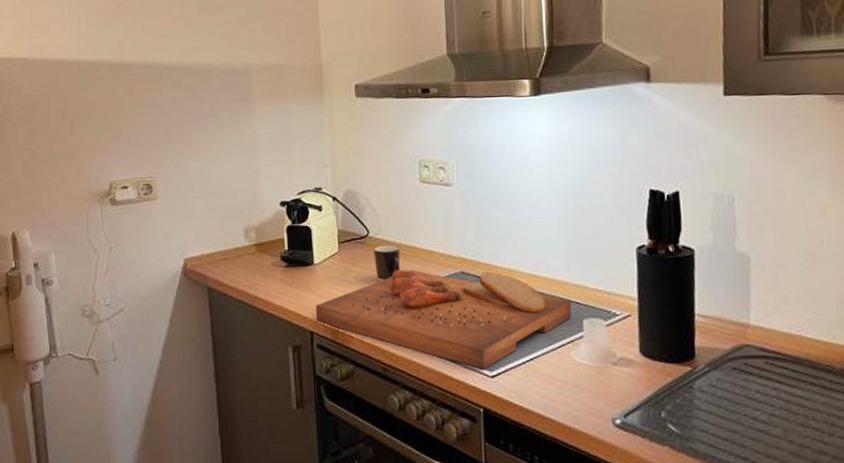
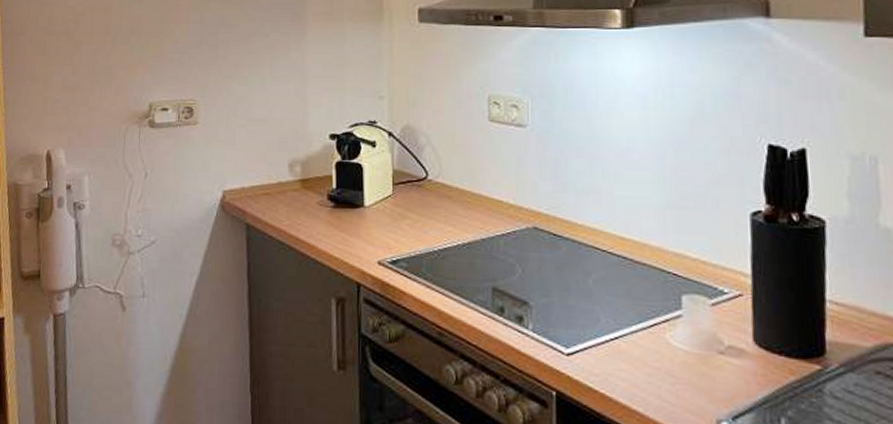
cutting board: present [315,269,572,369] -> none [363,220,668,345]
mug: present [373,245,401,282] -> none [432,190,463,232]

